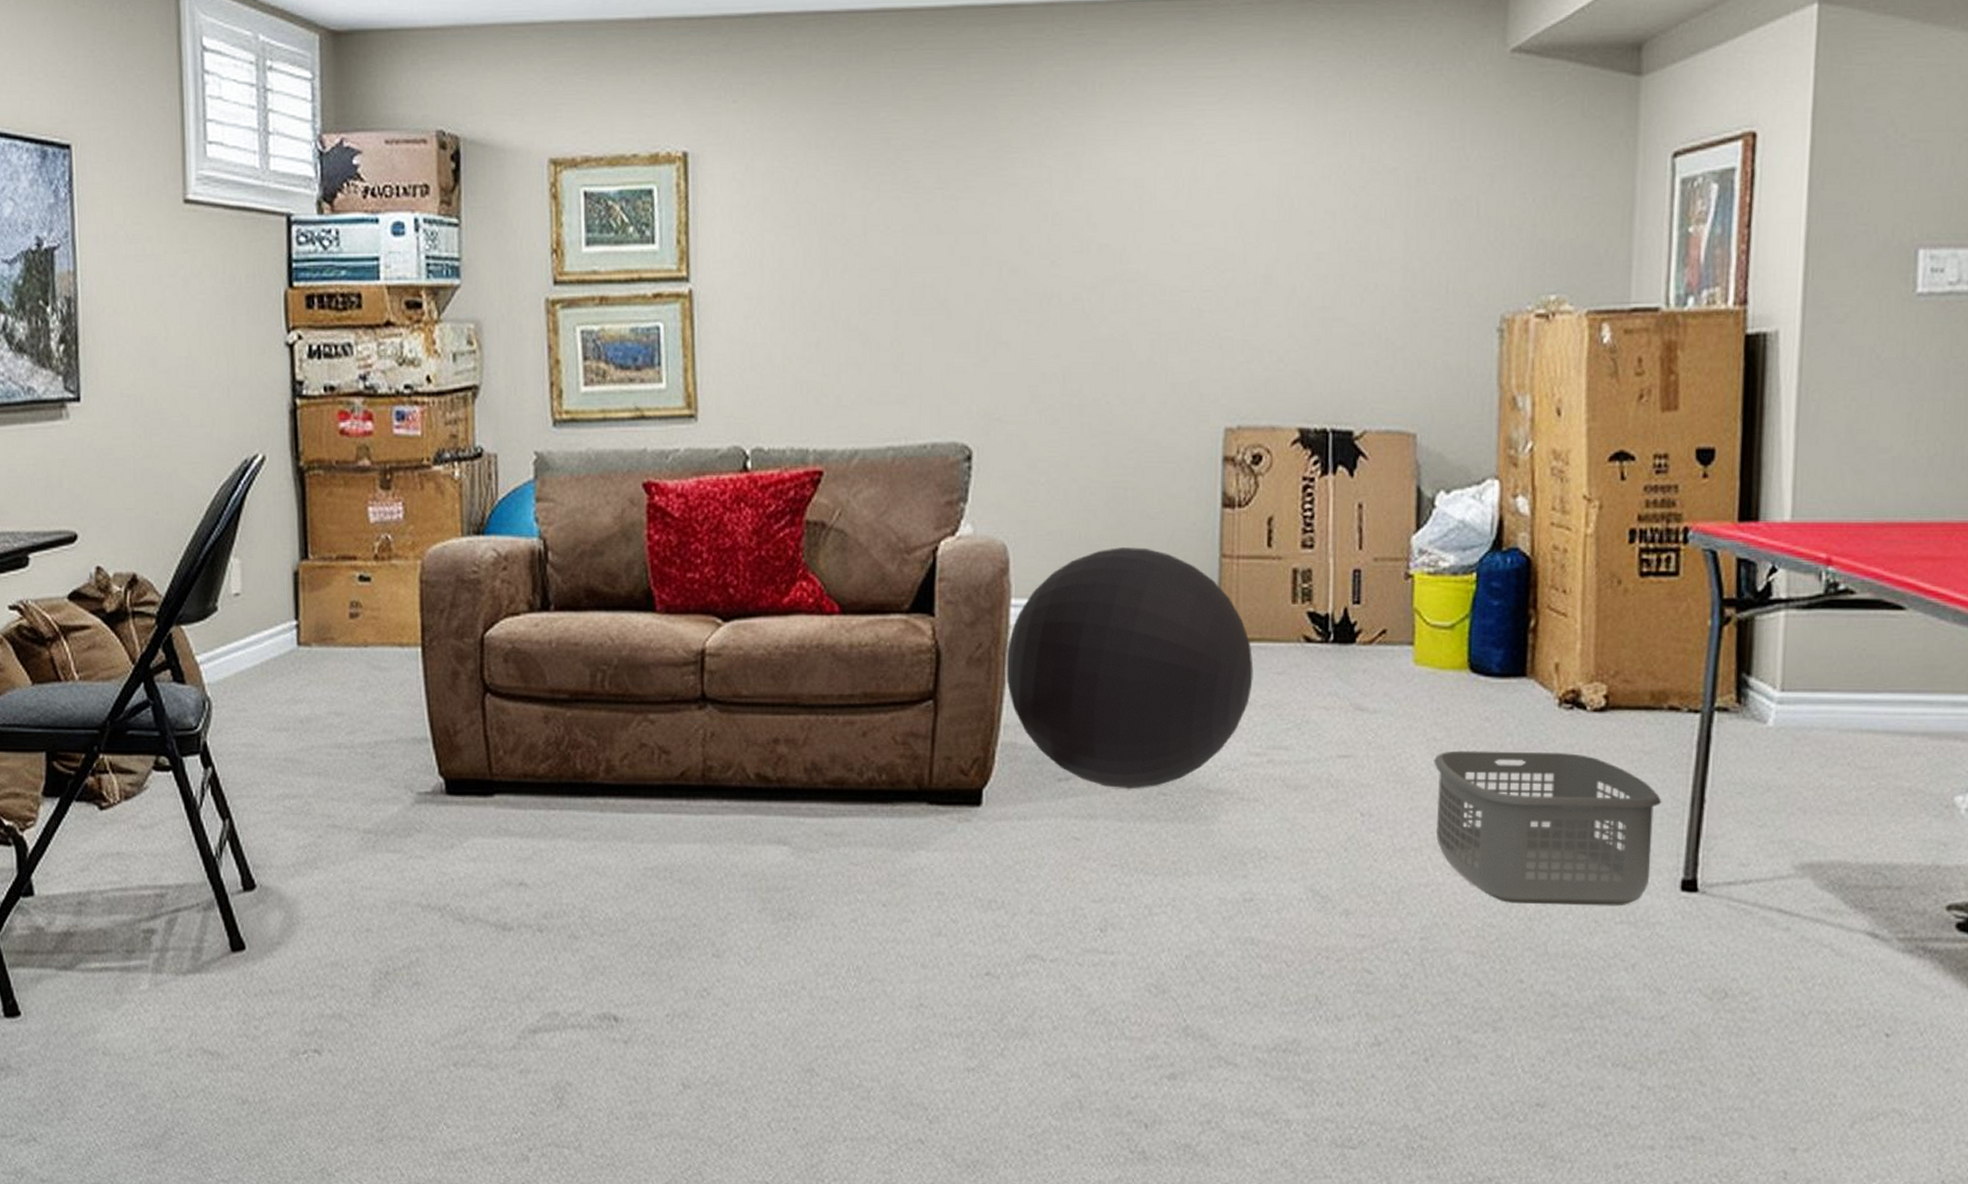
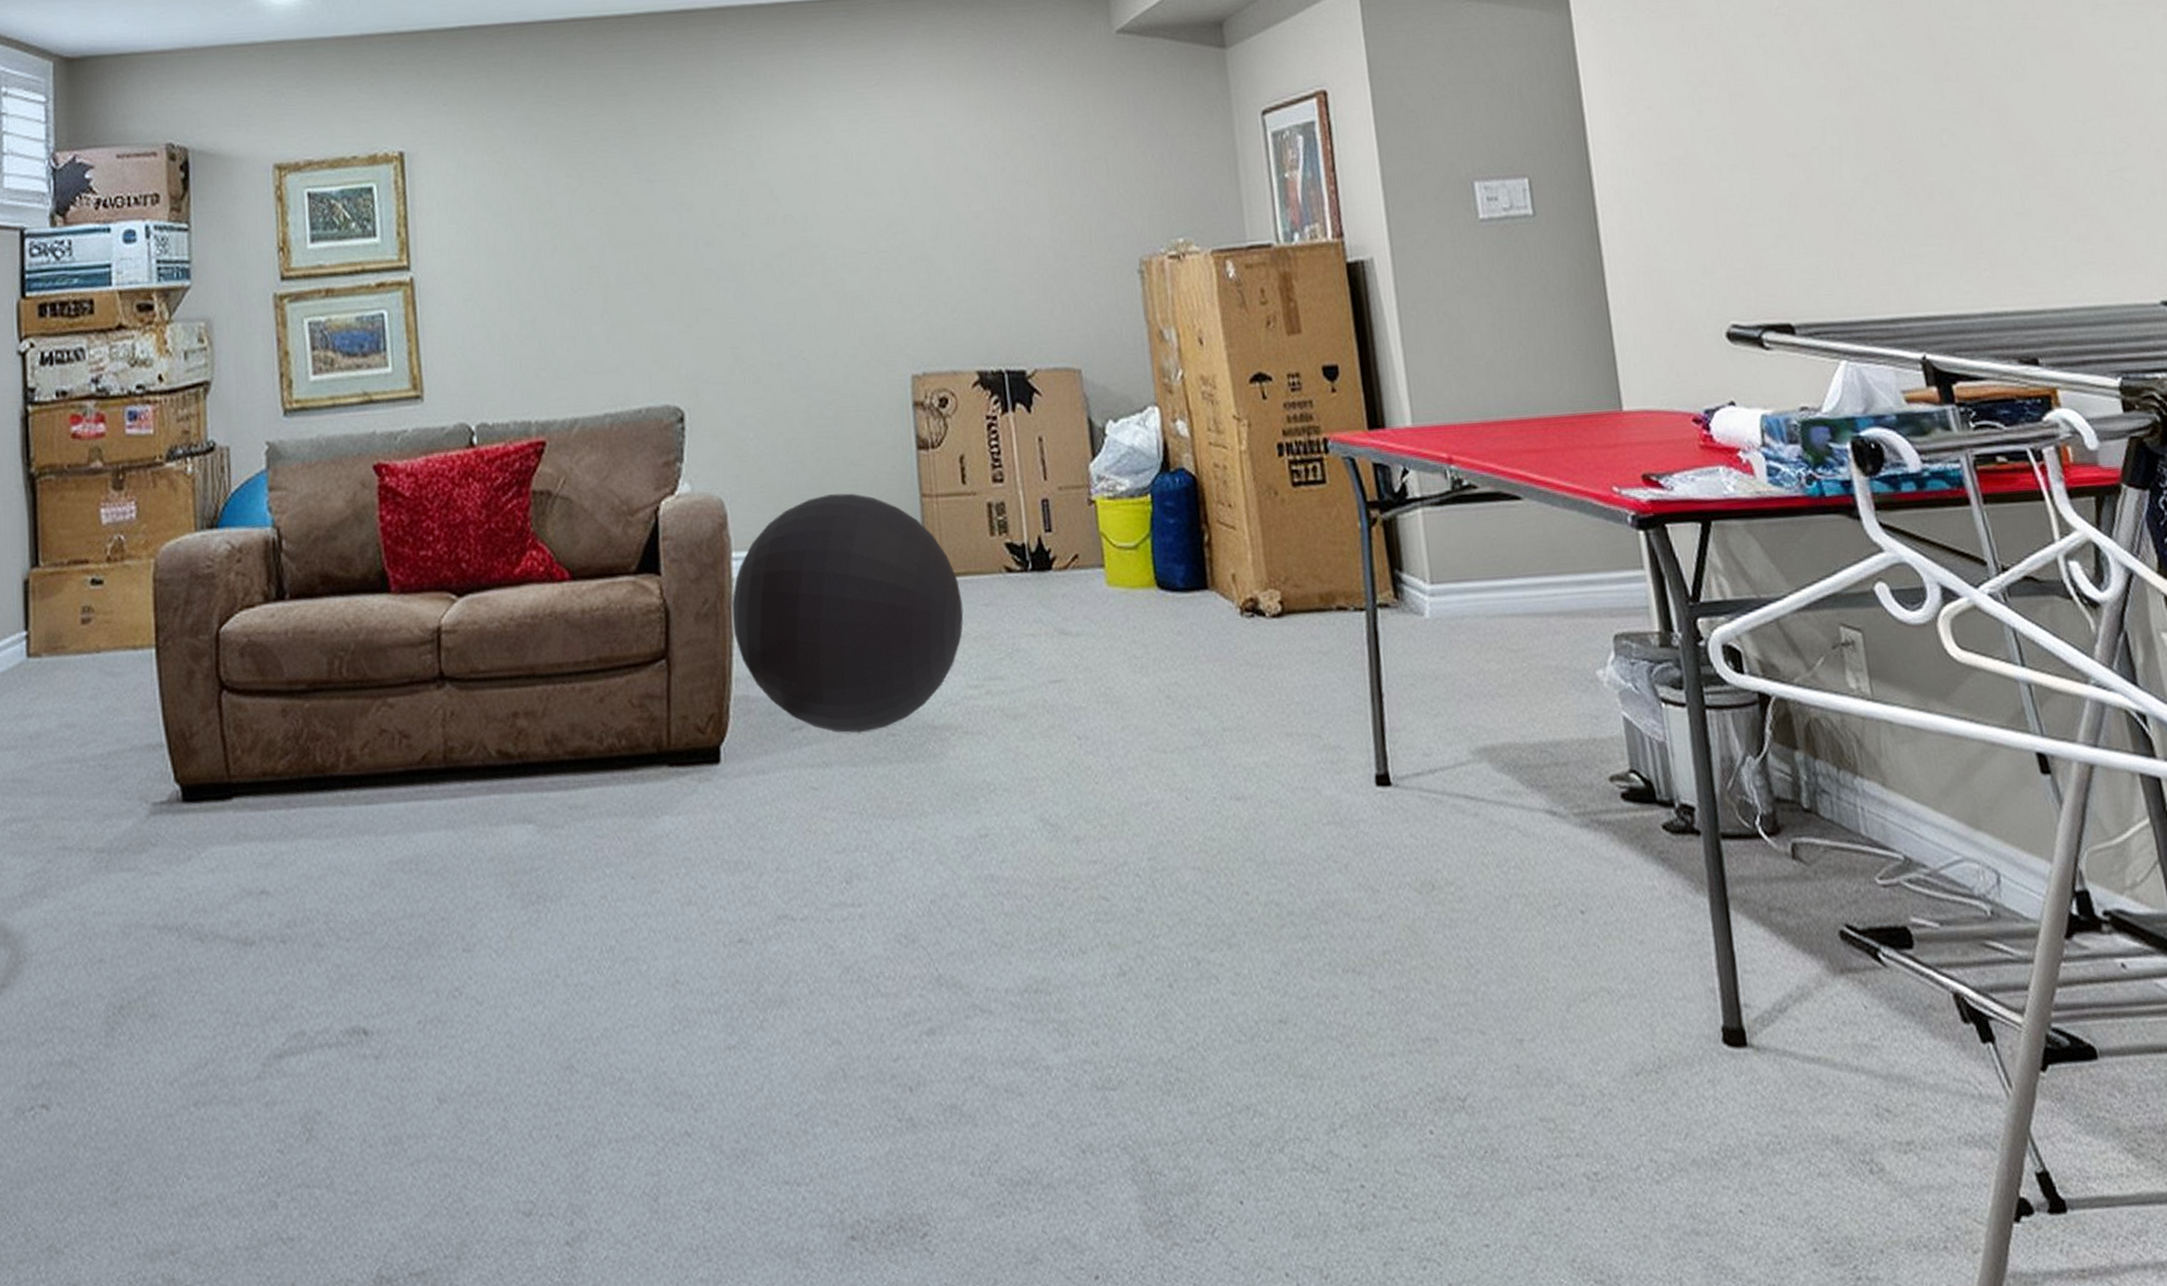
clothes hamper: present [1434,750,1662,906] -> none [1137,659,1347,814]

